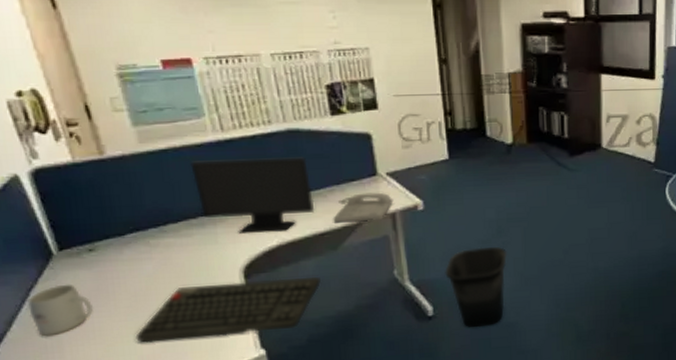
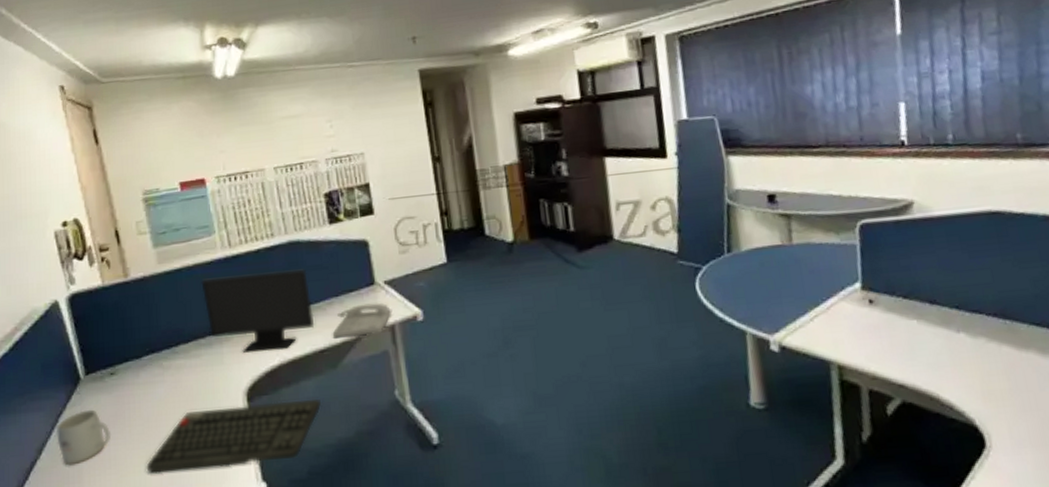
waste bin: present [445,246,508,328] -> none [449,360,517,459]

